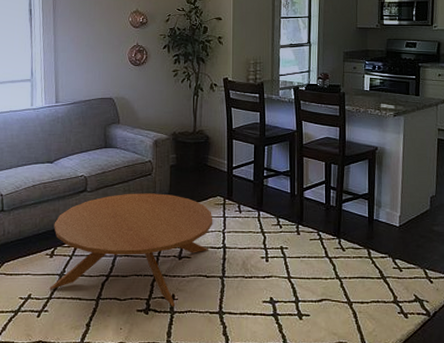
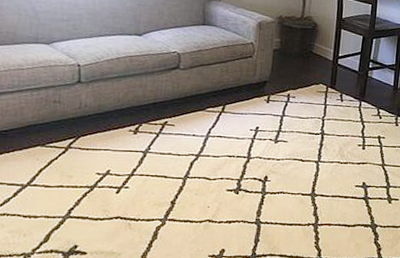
coffee table: present [49,193,213,306] -> none [131,74,314,187]

